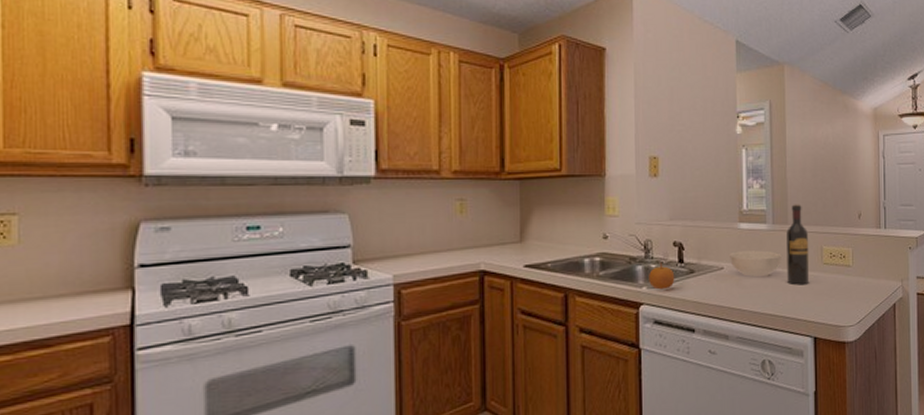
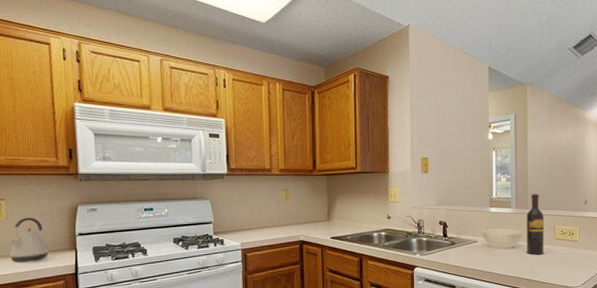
kettle: none [19,240,88,311] -> present [9,217,49,263]
fruit: present [649,262,675,290] -> none [421,236,441,257]

